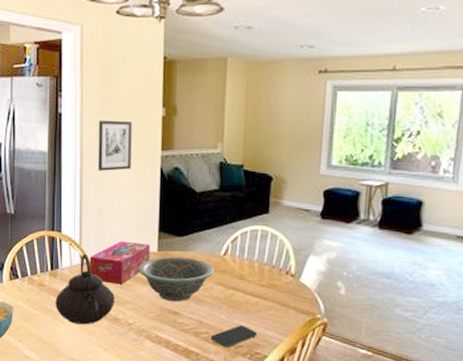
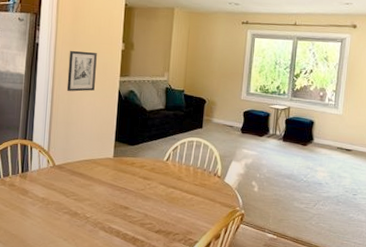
teapot: present [55,253,115,325] -> none [23,158,76,219]
tissue box: present [89,241,151,285] -> none [55,148,108,185]
decorative bowl: present [138,256,214,302] -> none [96,161,158,199]
smartphone: present [210,324,257,348] -> none [153,216,191,235]

